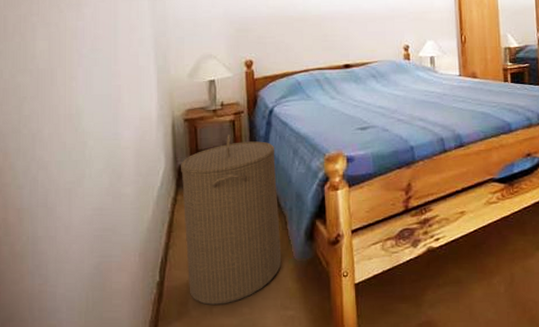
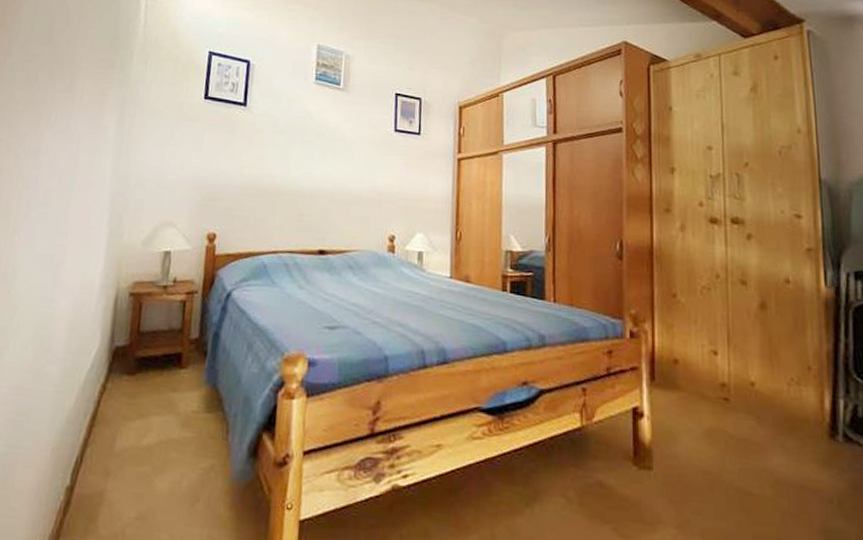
laundry hamper: present [181,134,282,305] -> none [102,316,227,526]

